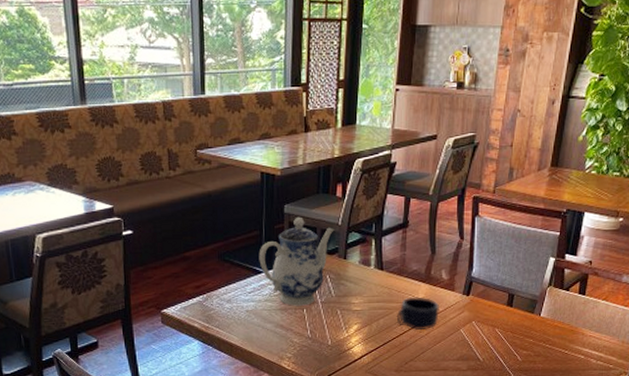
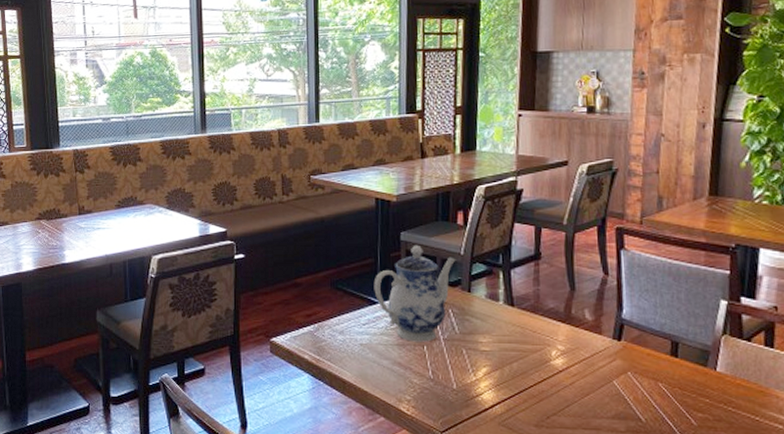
mug: present [397,296,441,330] -> none [533,339,586,378]

